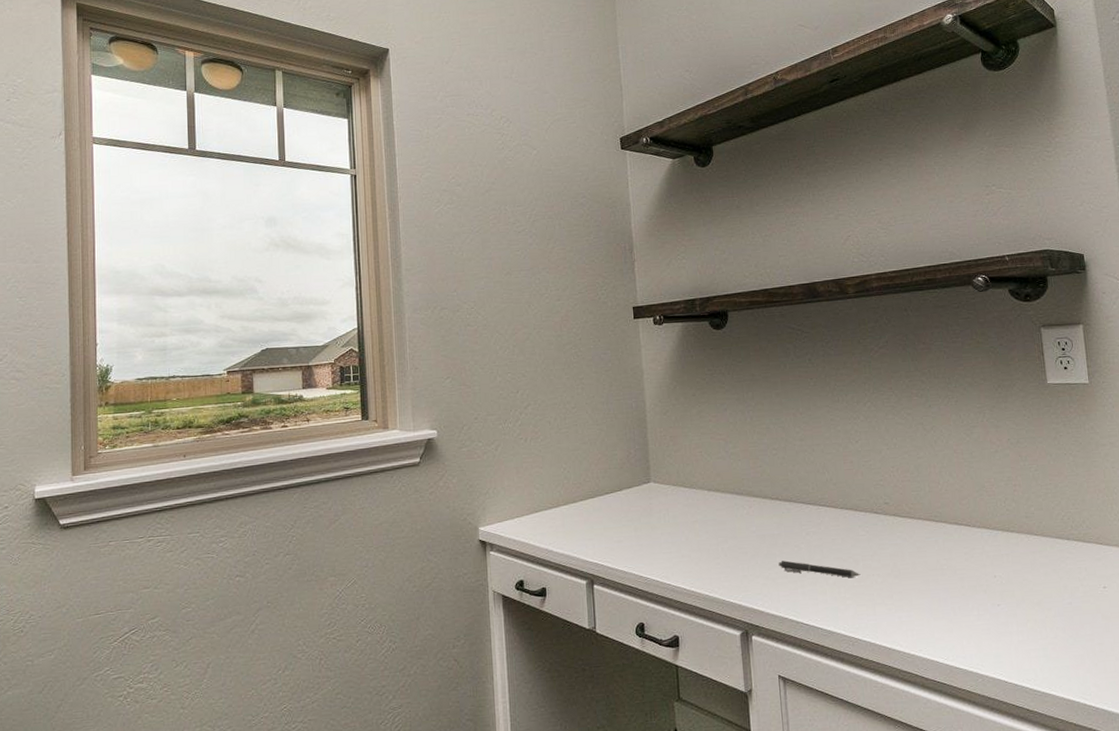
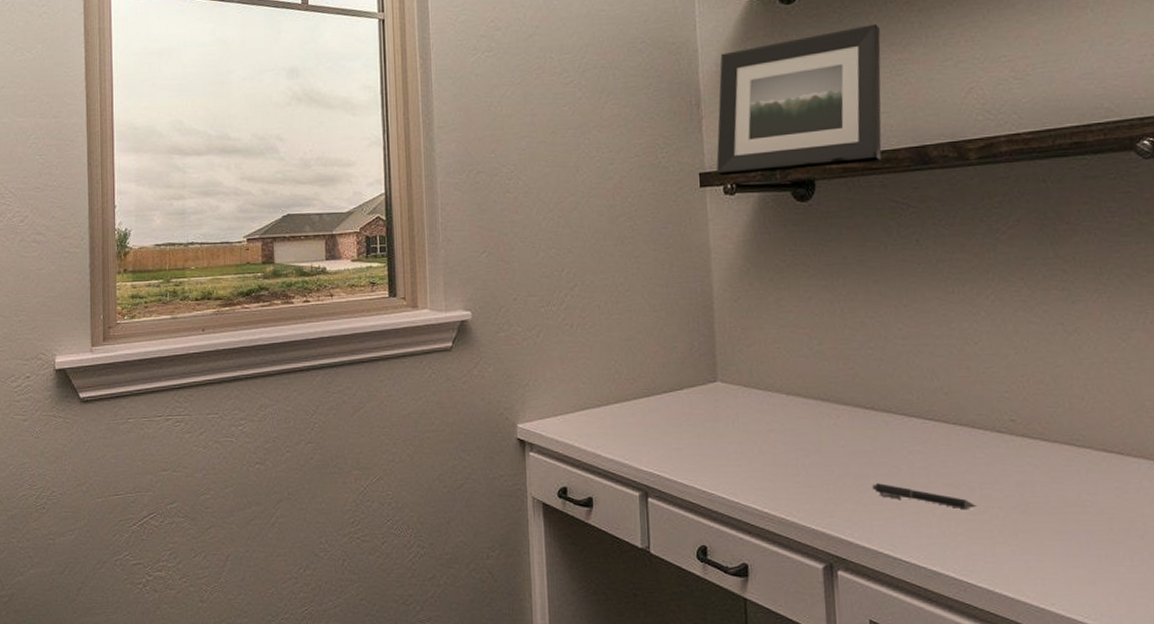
picture frame: none [647,184,780,309] -> present [716,24,882,176]

